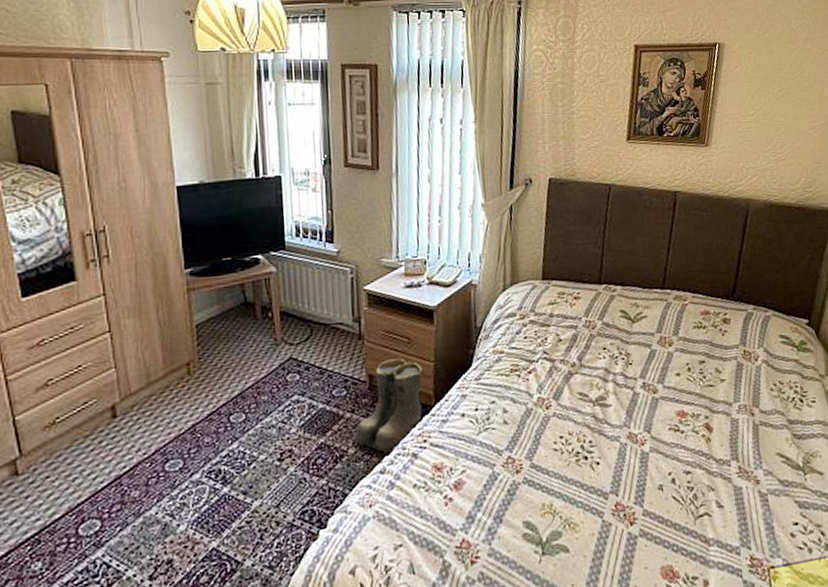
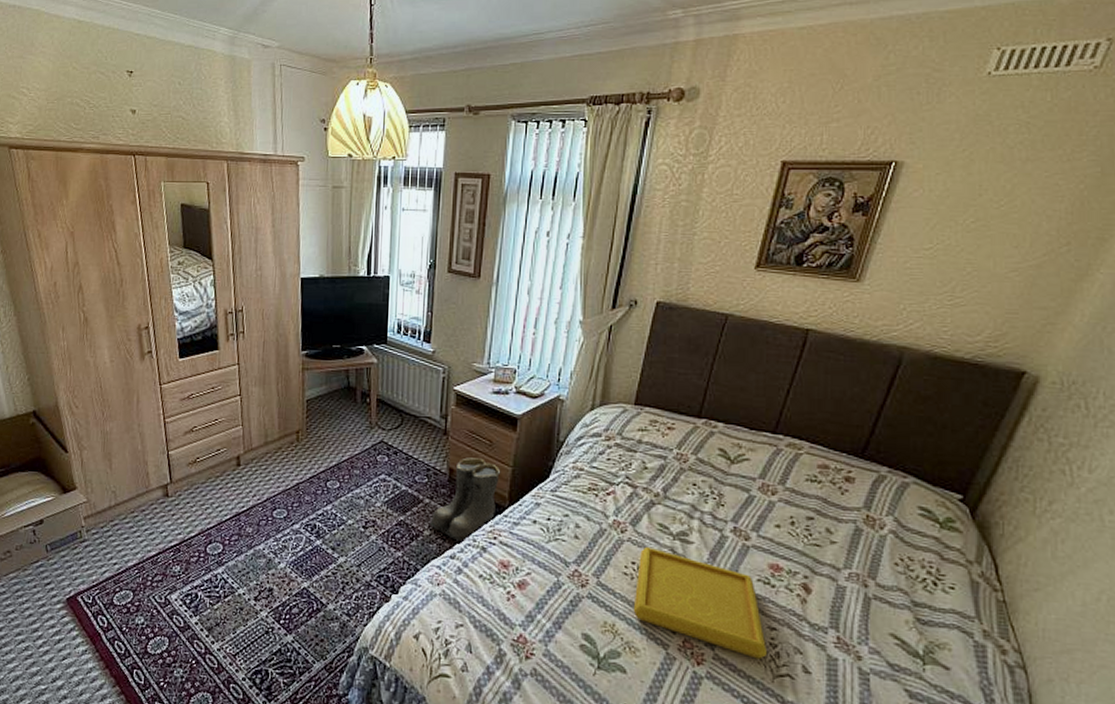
serving tray: none [566,417,687,506] -> present [633,546,768,659]

